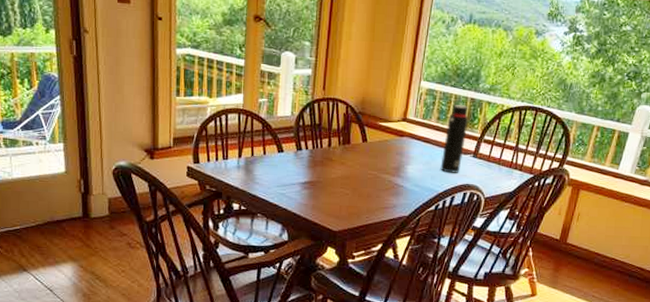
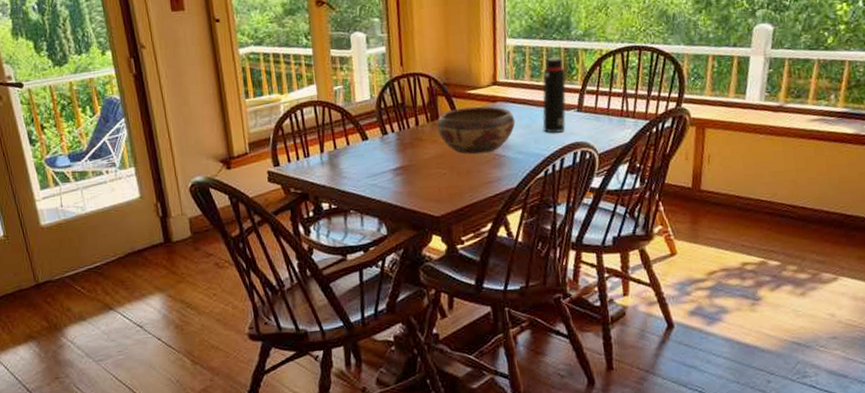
decorative bowl: none [346,137,417,181] -> present [436,106,516,154]

